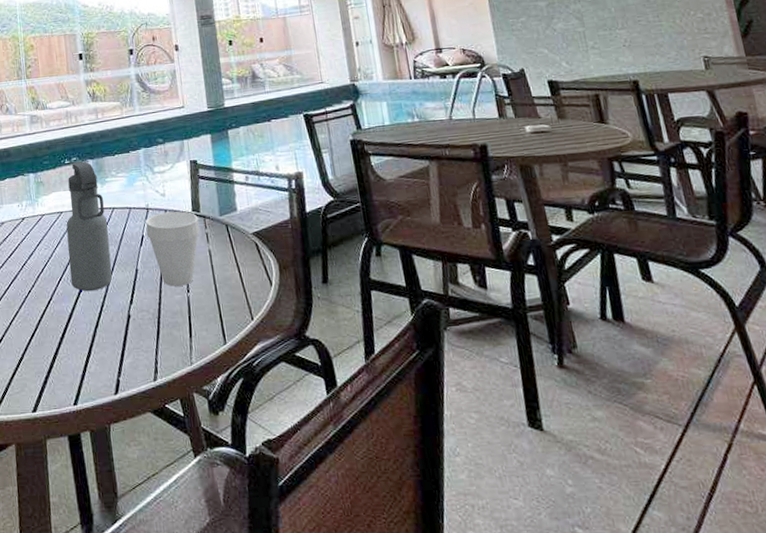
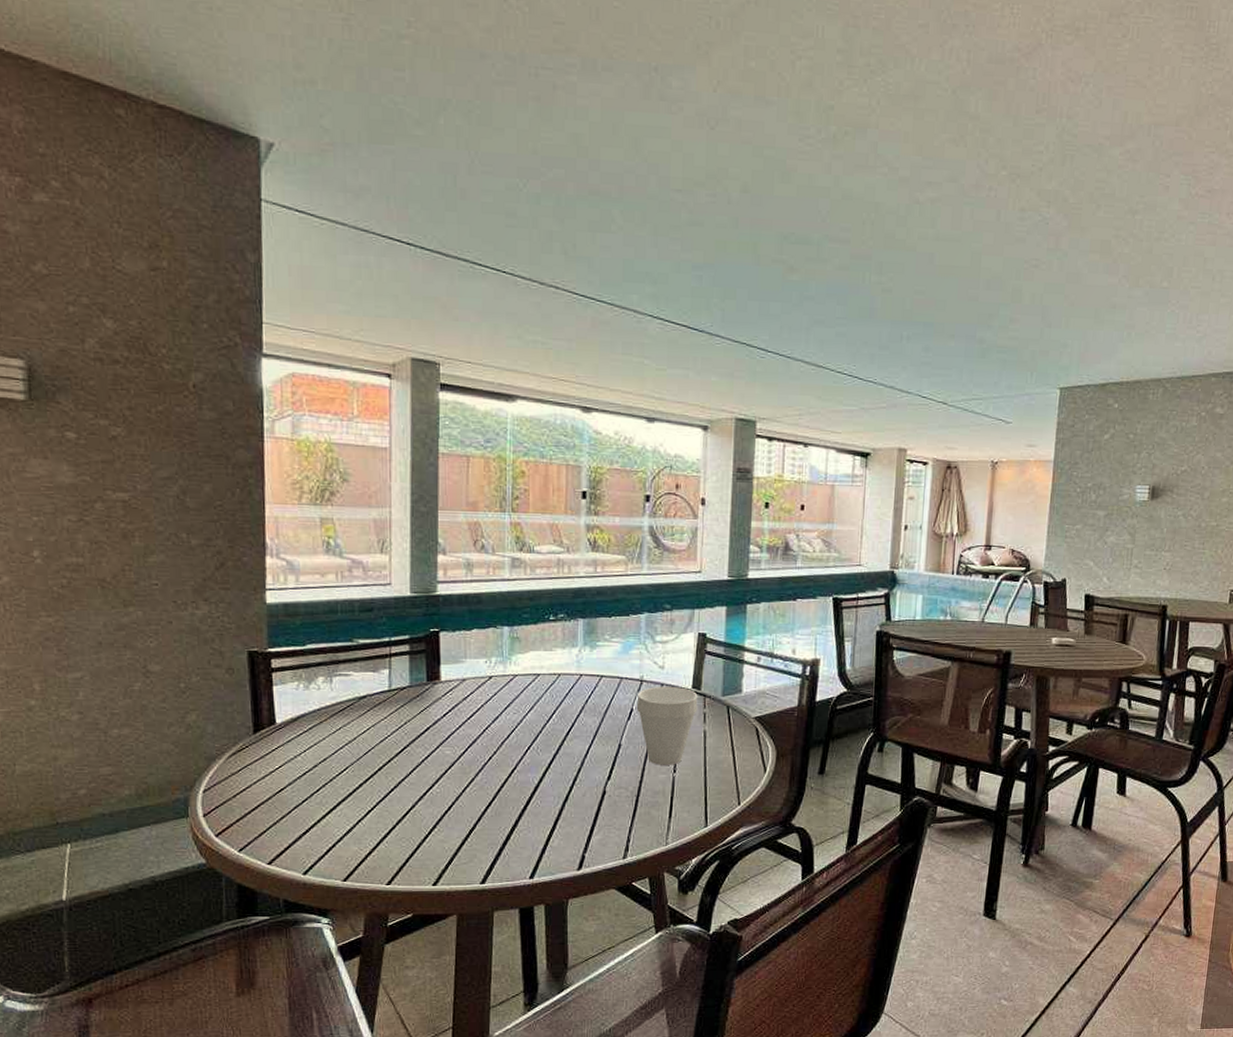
water bottle: present [66,161,113,292] -> none [541,619,593,764]

